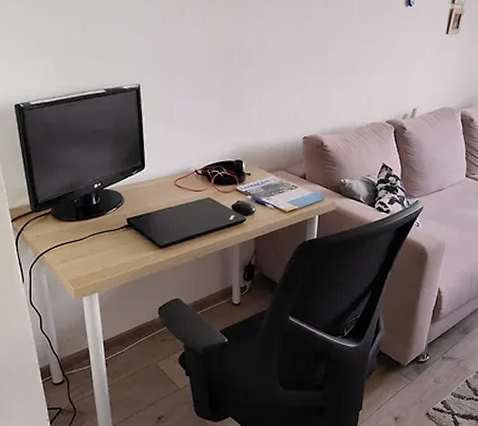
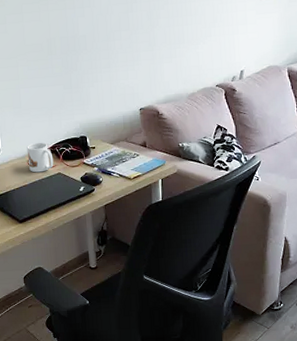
mug: none [175,161,204,195] -> present [27,142,54,173]

